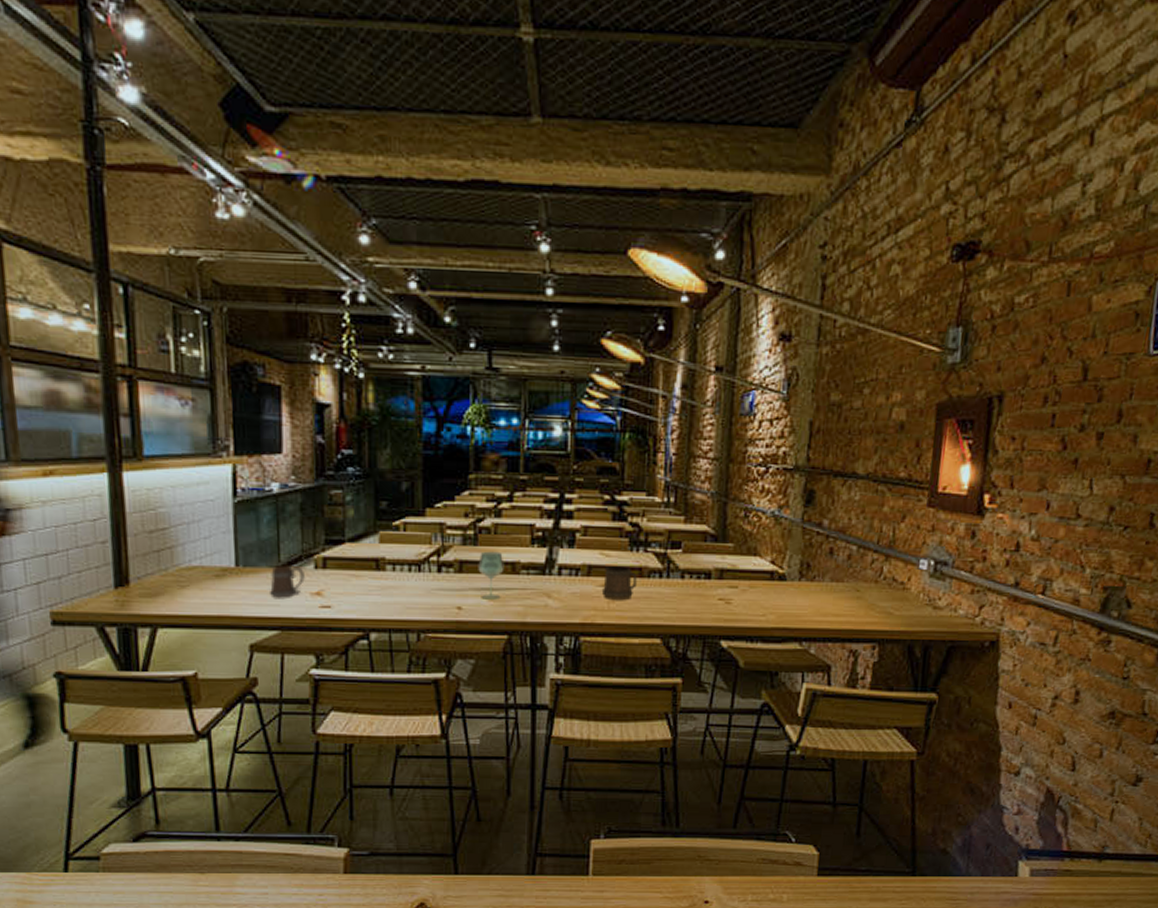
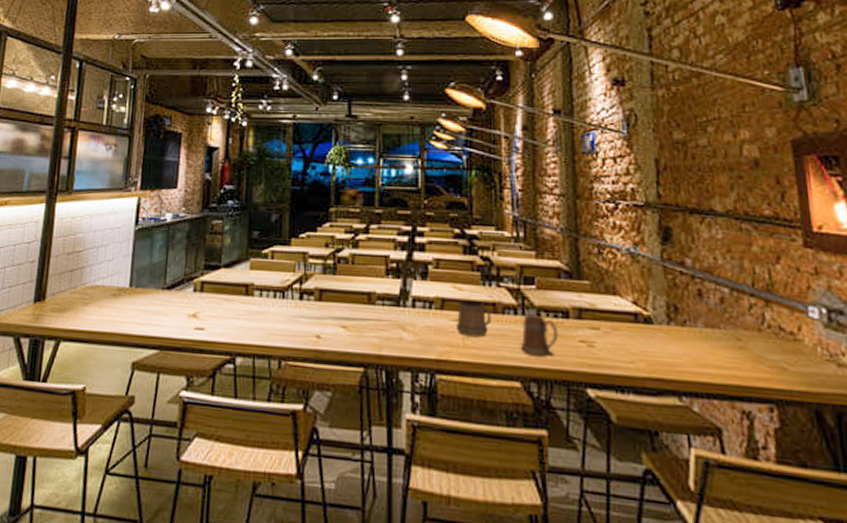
beer mug: present [270,564,306,600] -> none [154,287,186,320]
wine glass: present [478,551,505,601] -> none [336,280,361,331]
beer mug: none [664,577,700,617] -> present [522,314,559,359]

